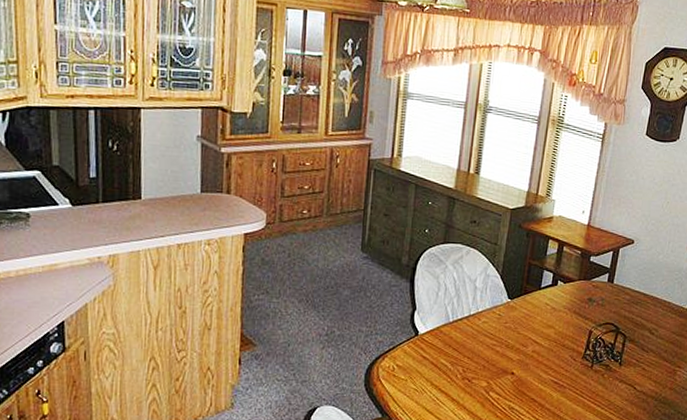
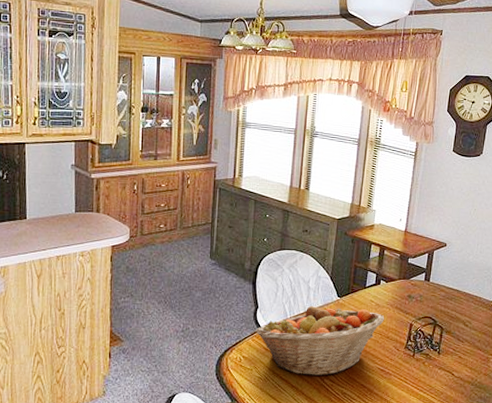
fruit basket: none [412,309,561,388] -> present [255,306,385,375]

